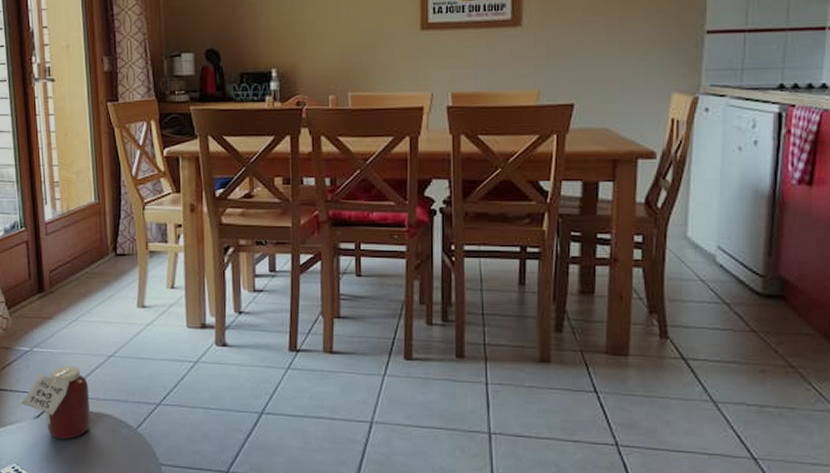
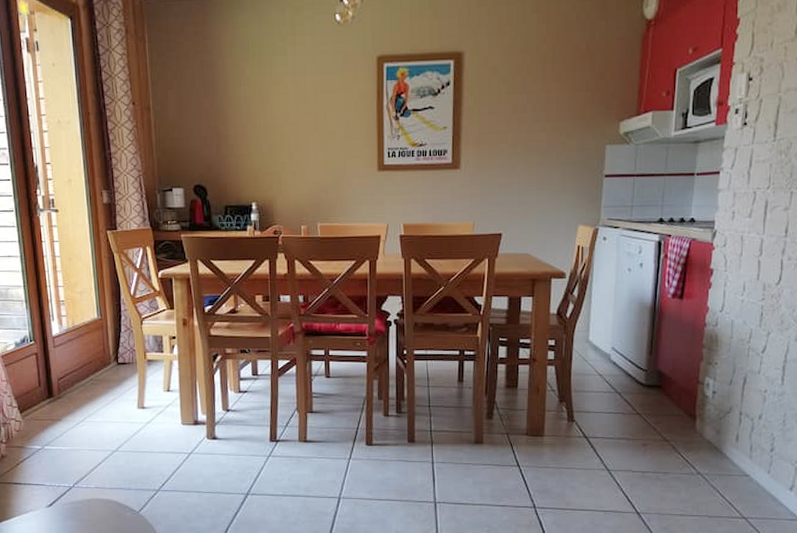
jar: present [21,365,91,439] -> none [34,460,99,524]

